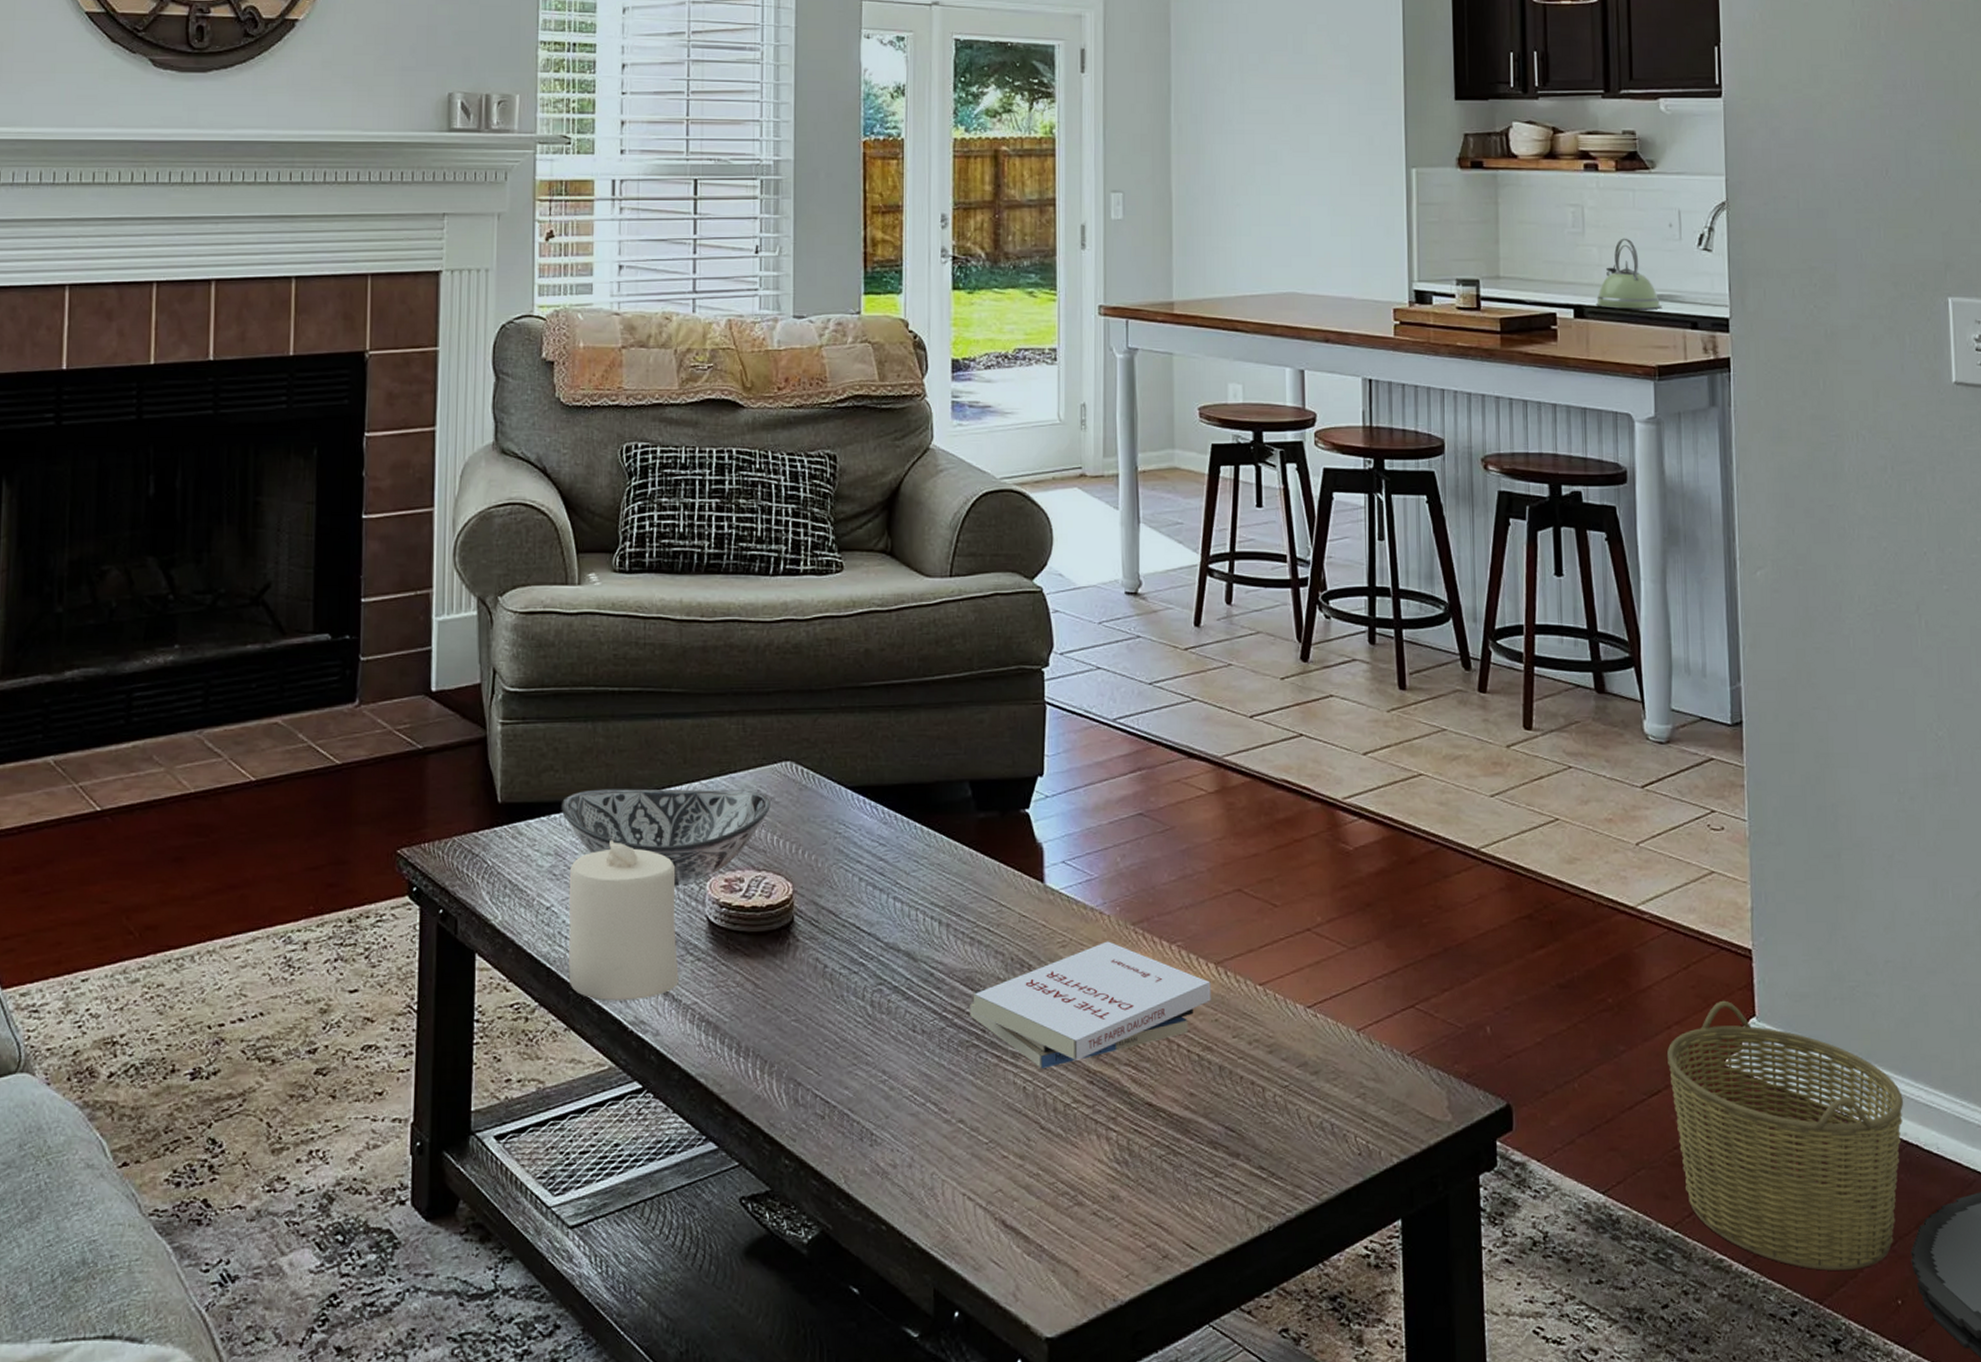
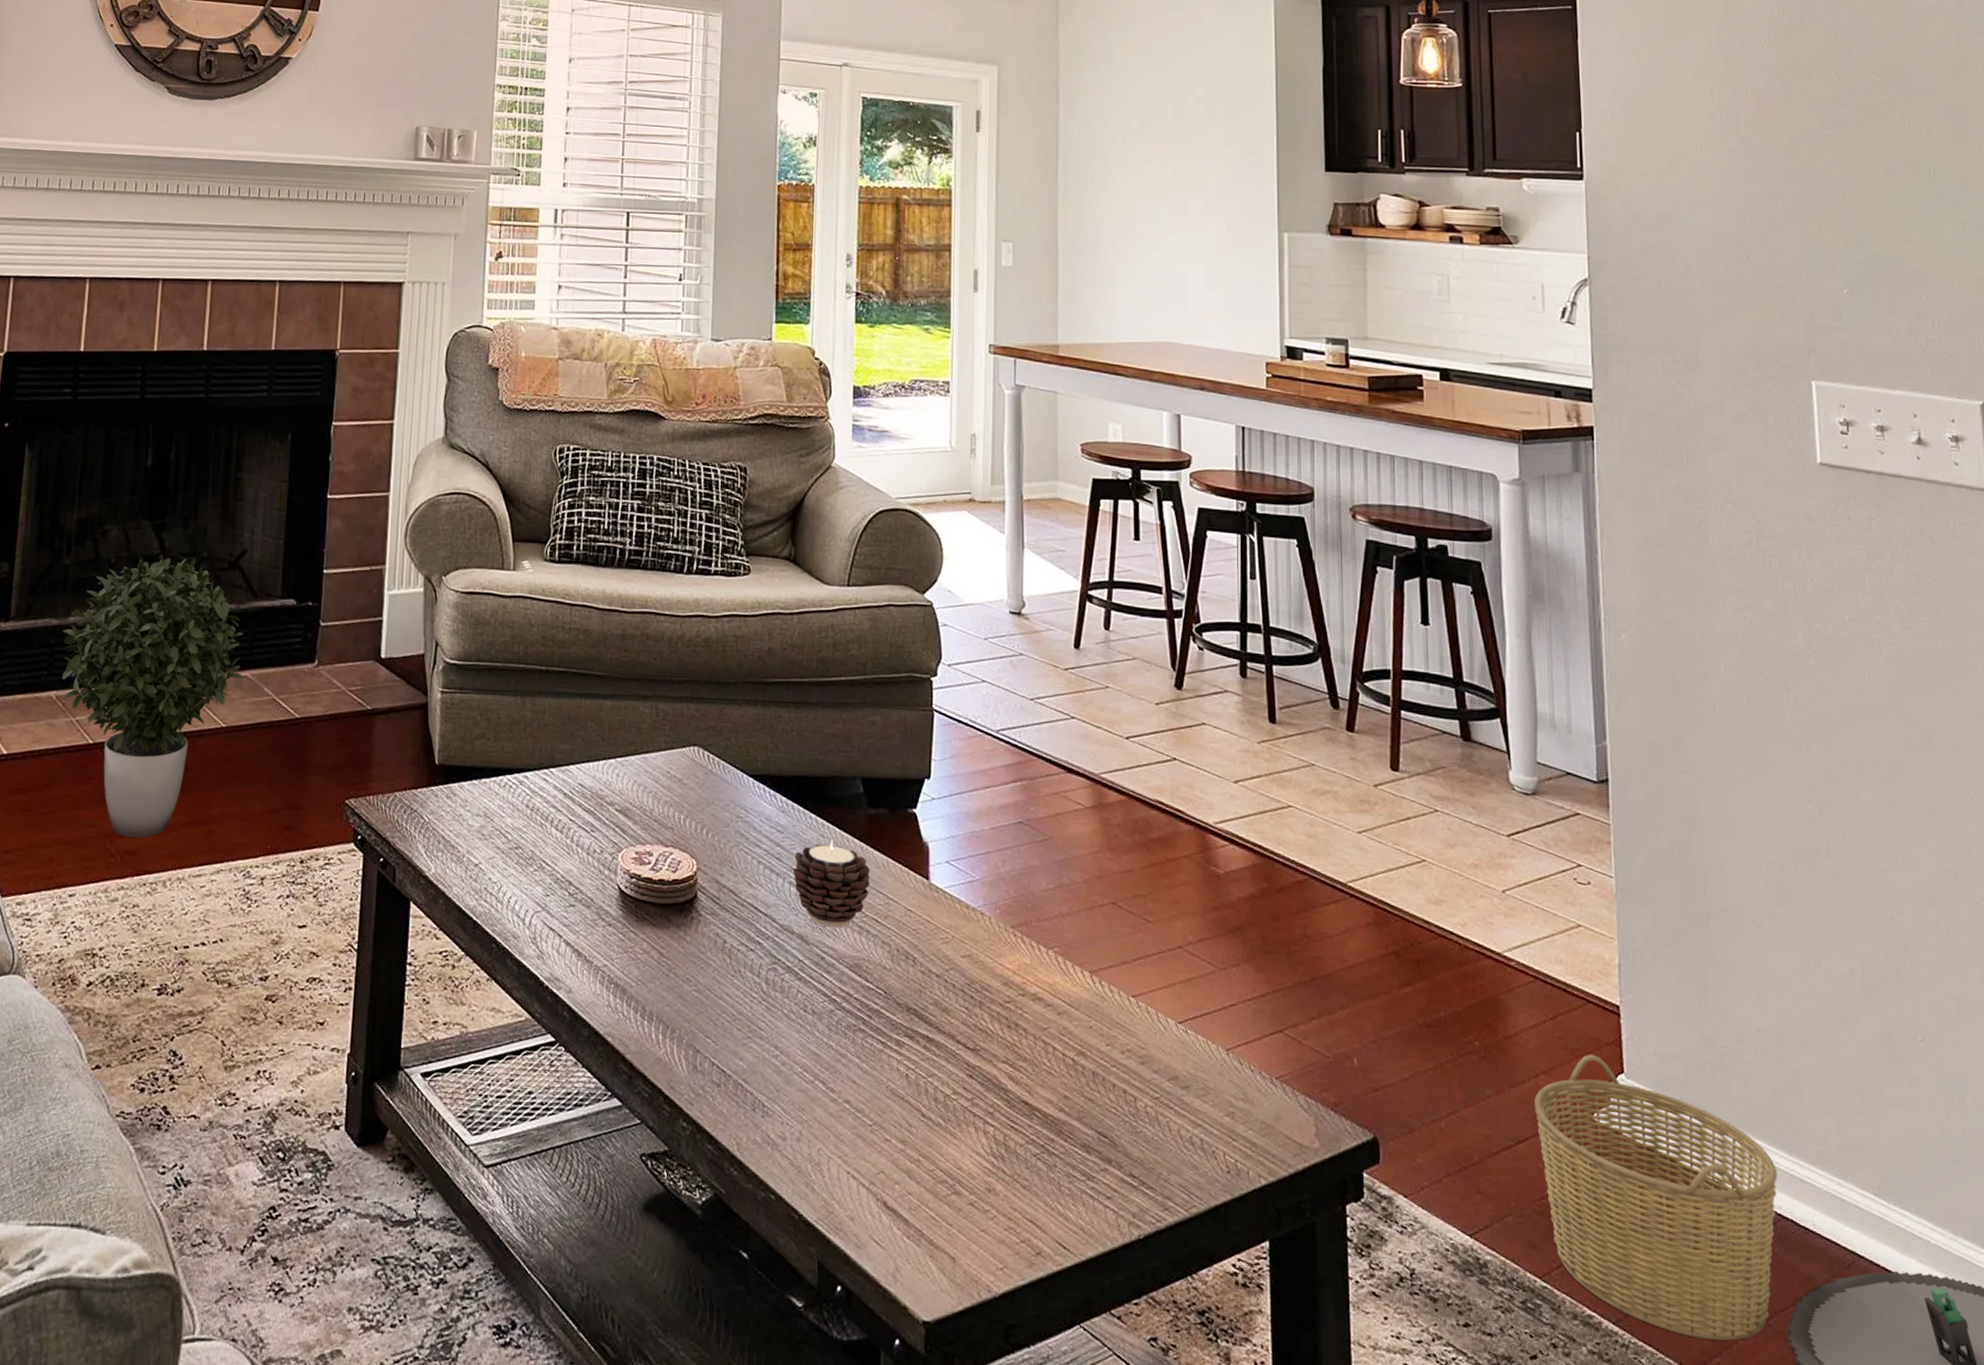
potted plant: none [58,596,274,911] -> present [62,558,244,838]
decorative bowl: present [561,789,770,886] -> none [490,758,679,855]
candle: present [569,840,679,1001] -> none [492,807,592,958]
candle: none [898,848,982,942] -> present [793,839,871,928]
books: present [970,941,1211,1068] -> none [857,941,1086,1058]
kettle: present [1595,238,1661,310] -> none [1461,307,1525,377]

